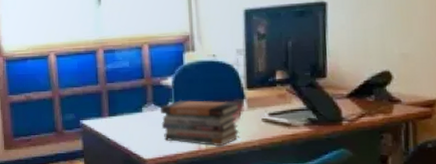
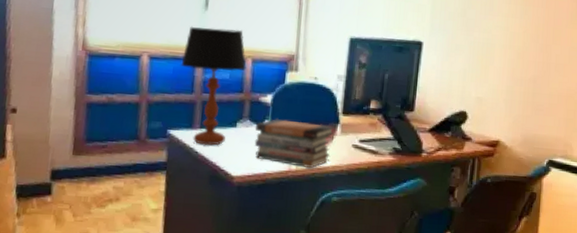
table lamp: none [84,18,144,133] -> present [181,26,246,146]

